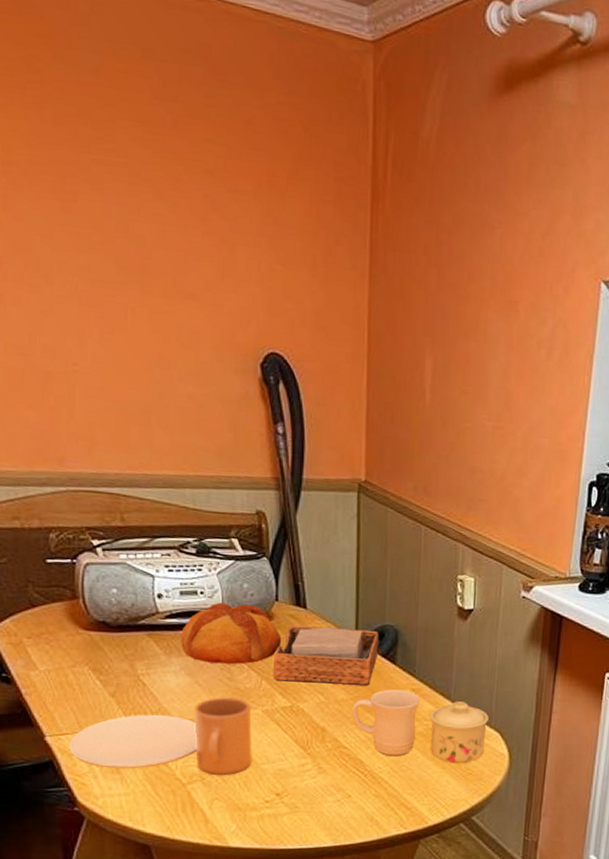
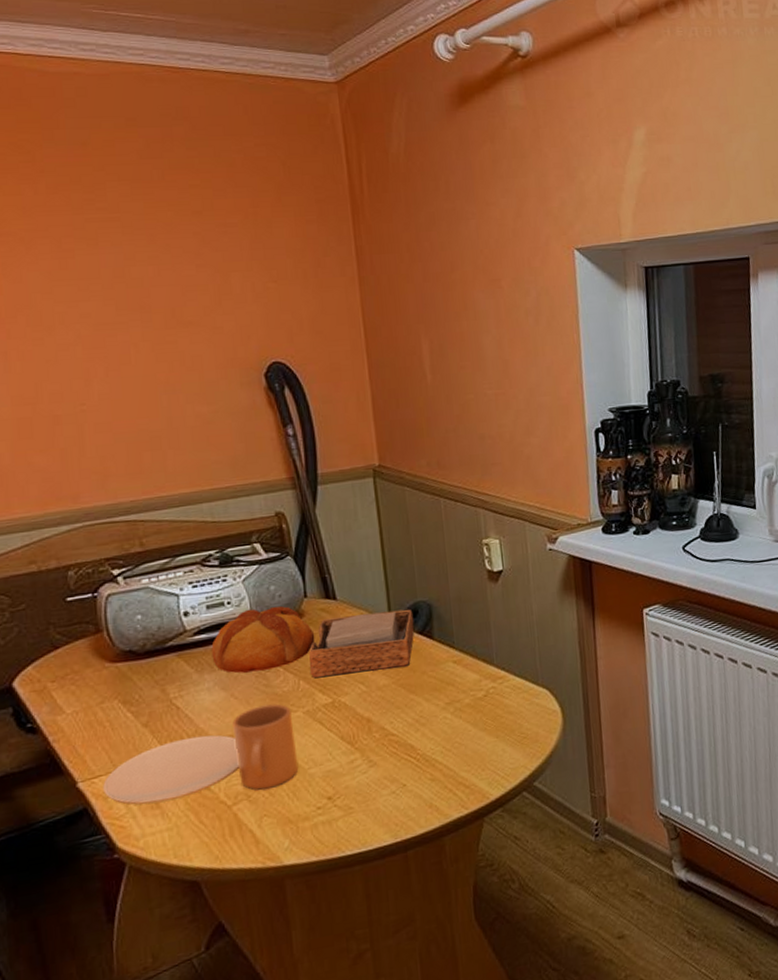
mug: present [352,689,420,757] -> none [395,663,465,735]
sugar bowl: present [429,701,489,764] -> none [475,664,536,730]

